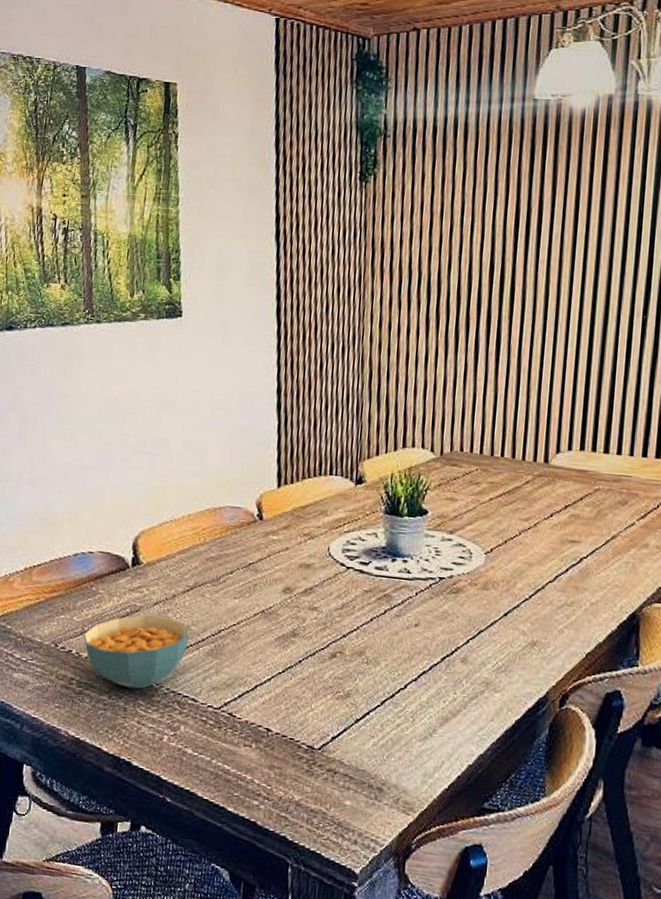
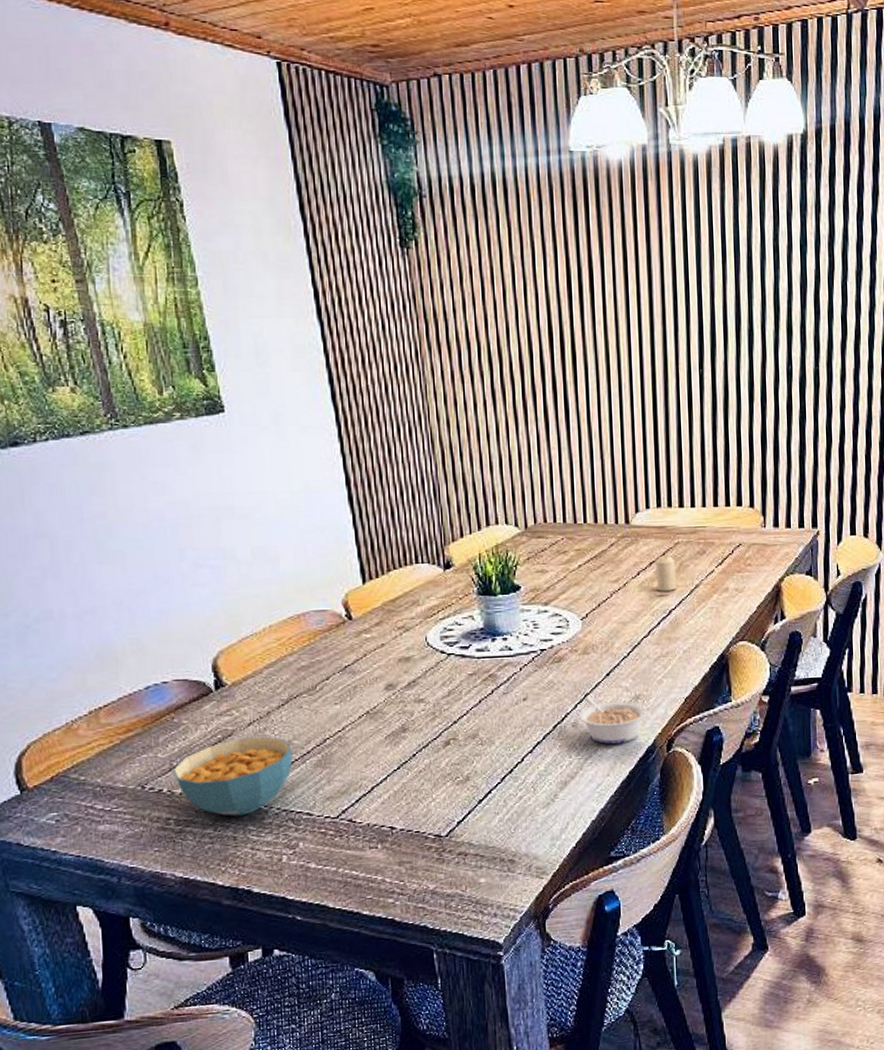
legume: none [469,633,543,689] -> present [579,696,648,744]
candle: none [569,500,593,538] -> present [655,555,676,591]

